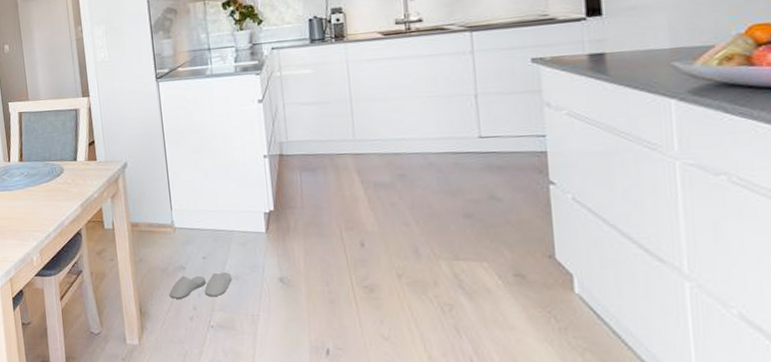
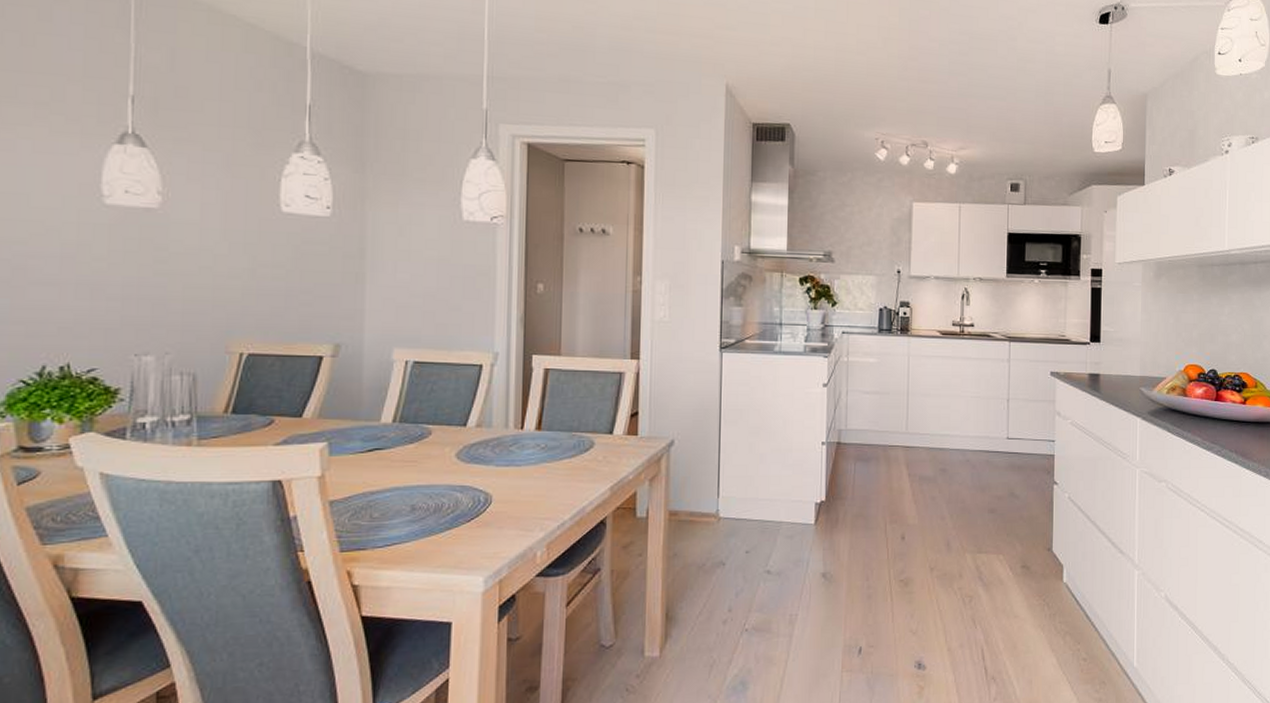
slippers: present [169,272,232,299] -> none [703,568,775,600]

